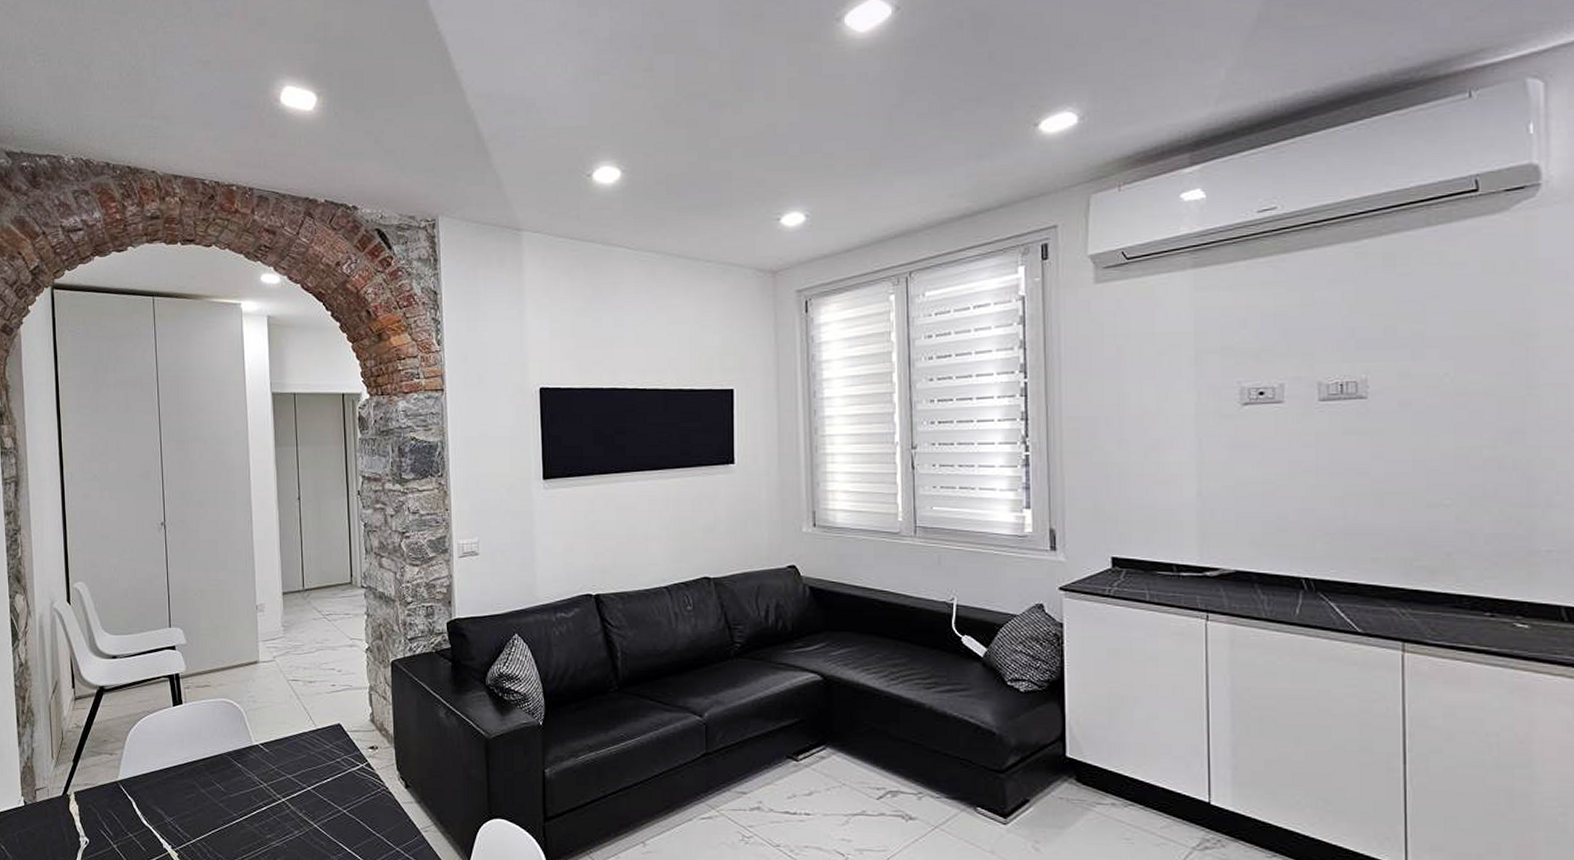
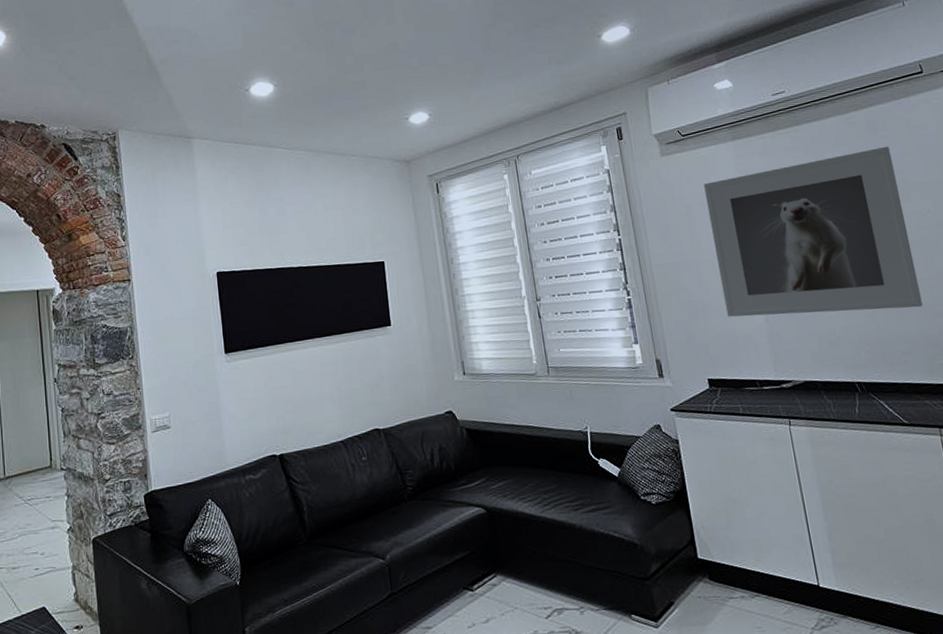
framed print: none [1145,286,1412,495] -> present [704,146,923,317]

